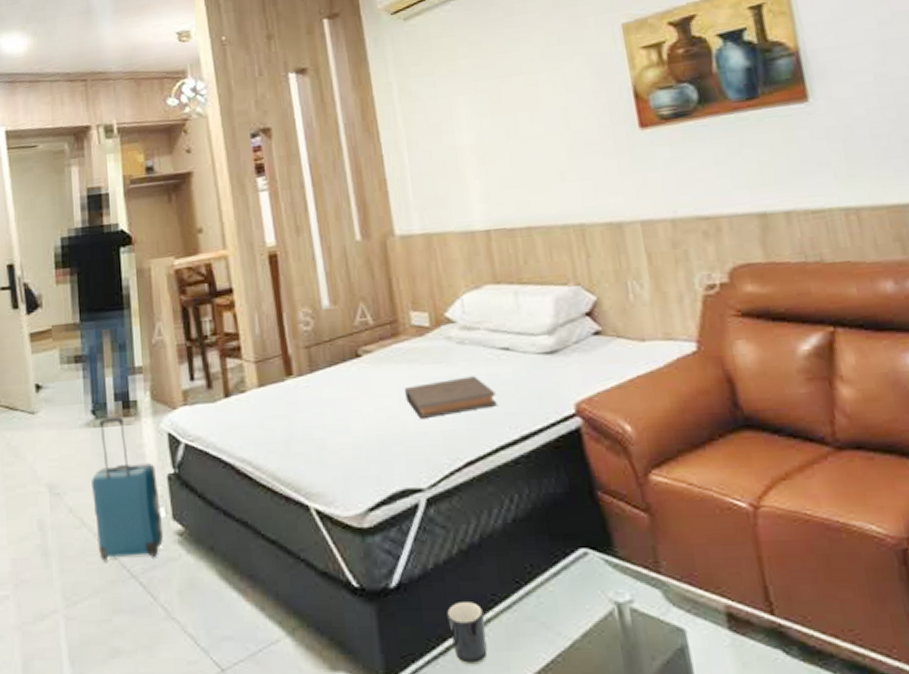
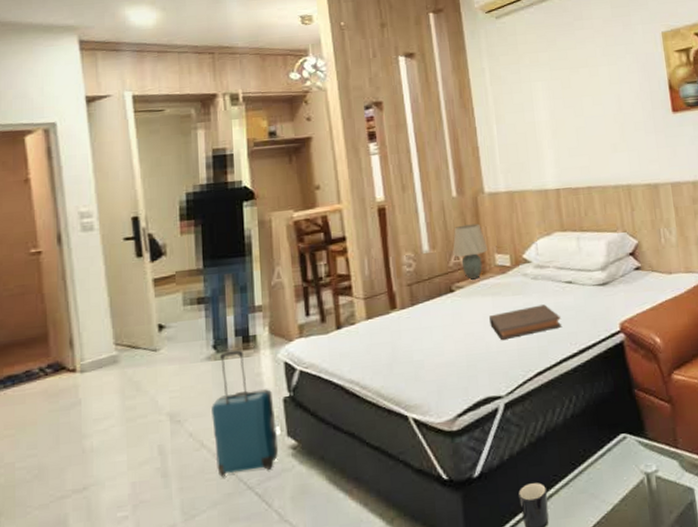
table lamp: none [358,273,402,343] -> present [453,223,489,280]

